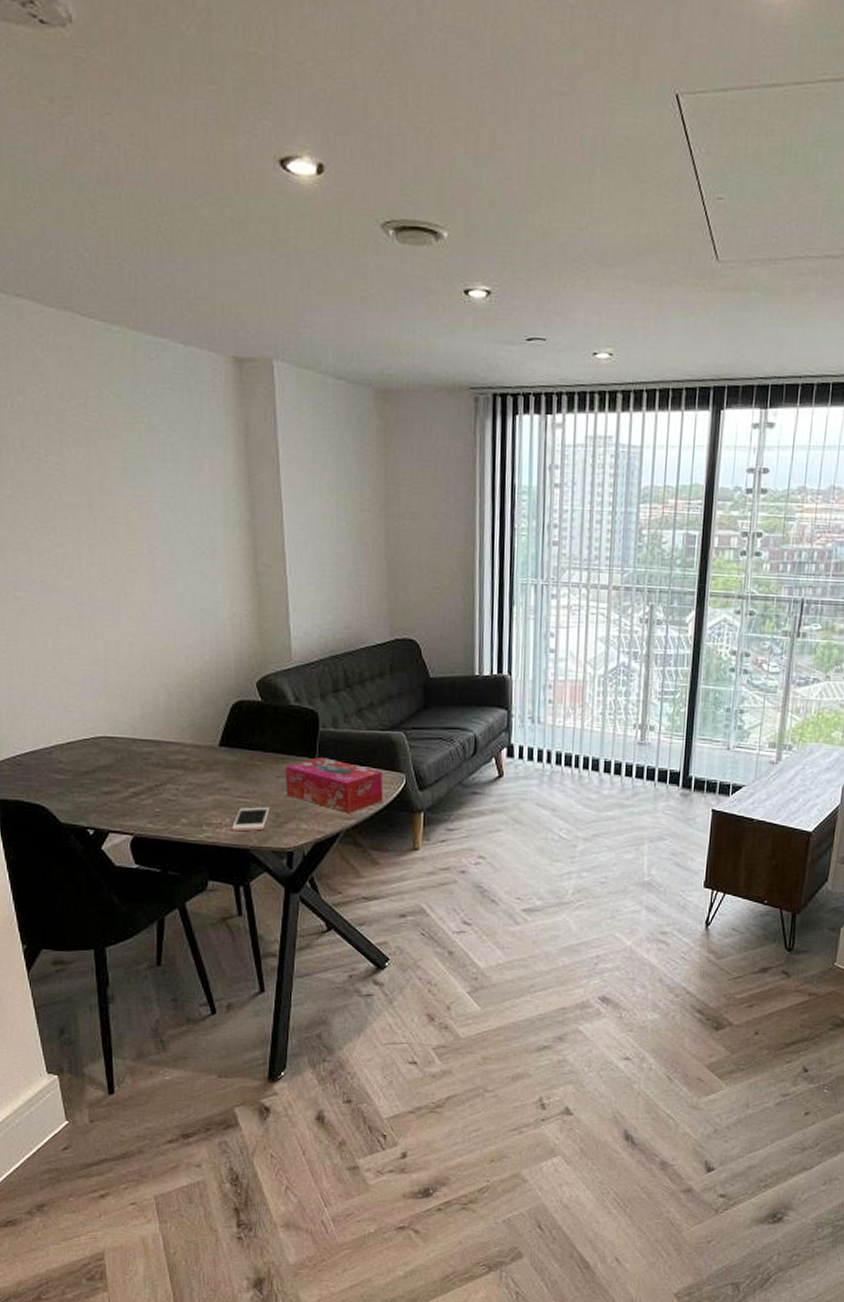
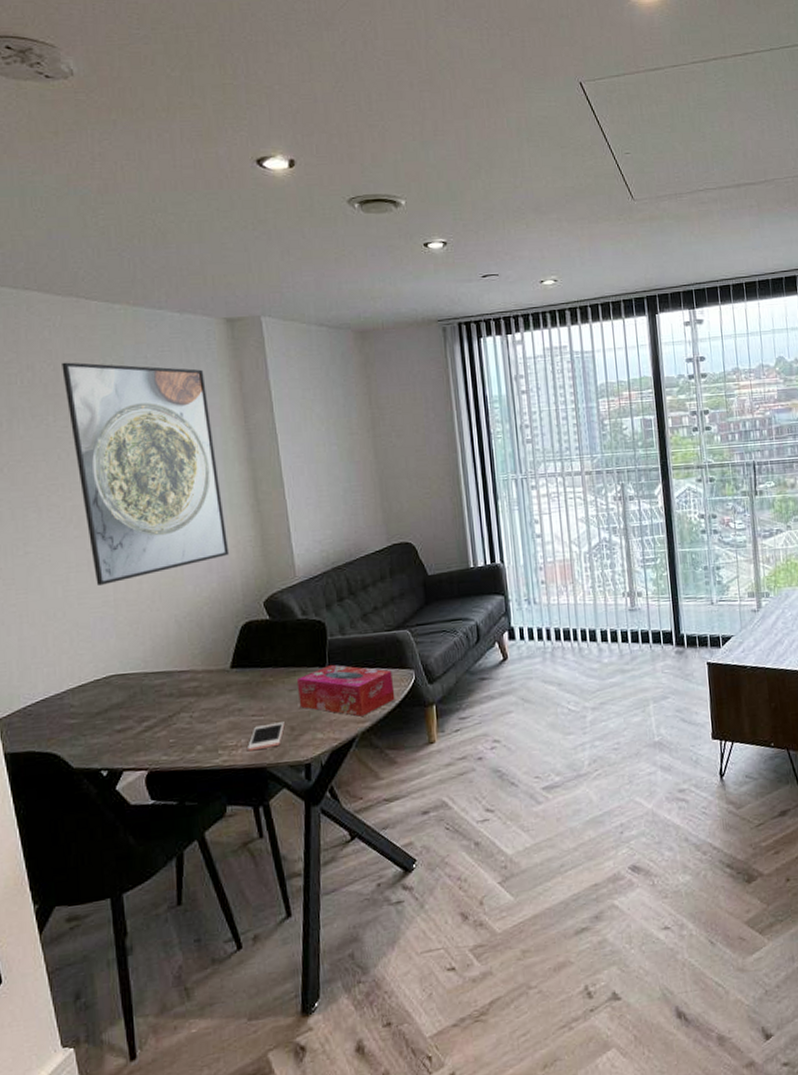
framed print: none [55,388,224,642] -> present [62,362,230,585]

